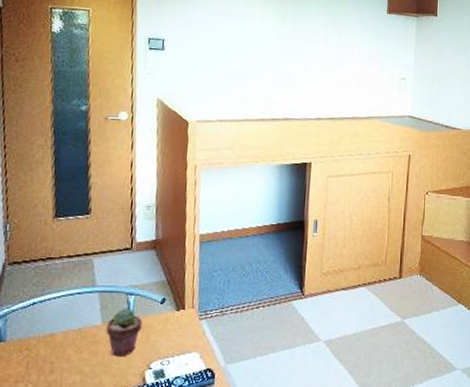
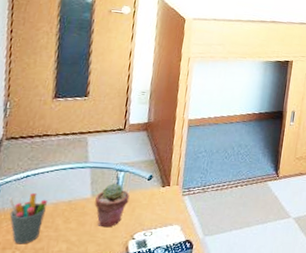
pen holder: none [16,321,58,377] -> present [8,192,48,245]

